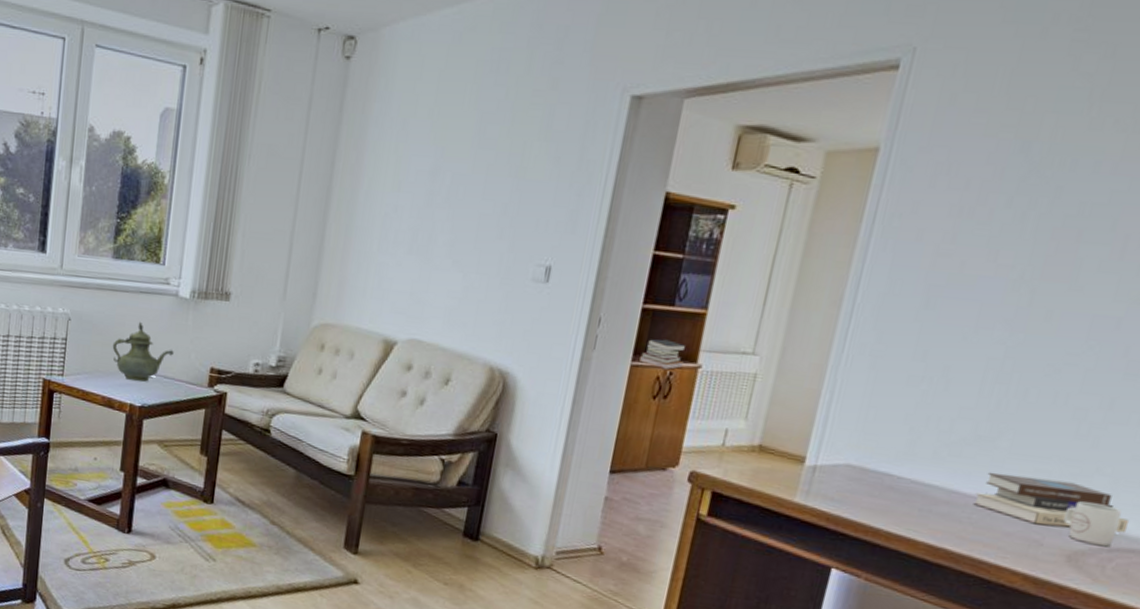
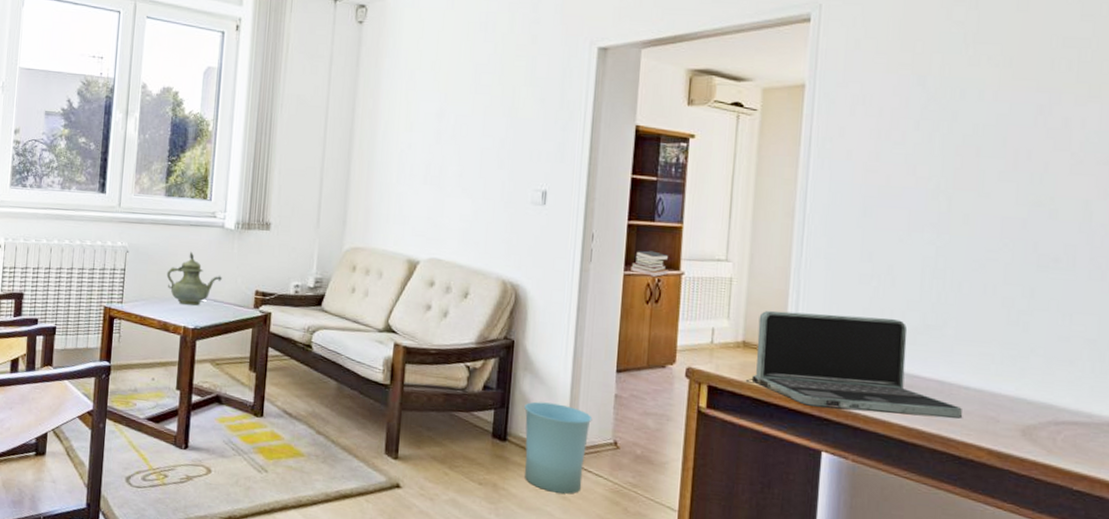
waste bin: none [495,500,577,599] -> present [524,401,593,494]
laptop: none [755,411,1002,540] -> present [745,310,962,419]
books: present [973,472,1129,533] -> none [933,357,1068,408]
mug: present [1062,501,1122,547] -> none [1011,380,1060,421]

